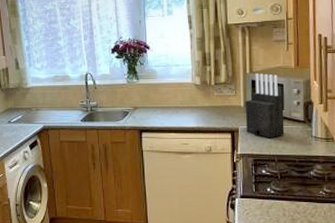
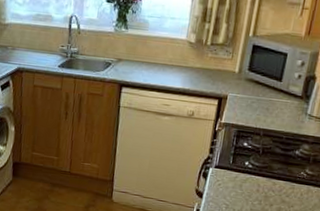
knife block: present [246,74,285,139] -> none [236,38,285,111]

